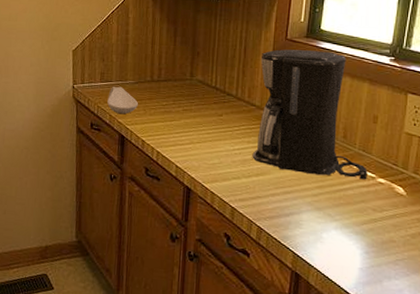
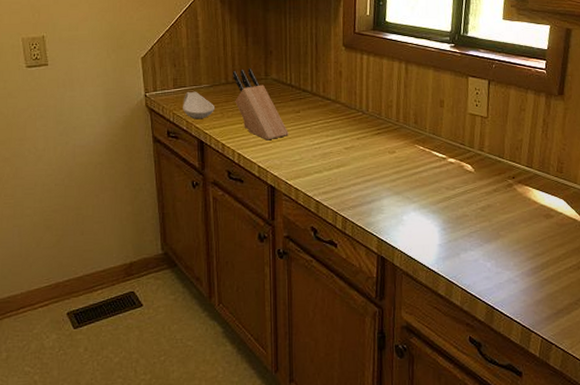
knife block: none [158,67,209,141] -> present [232,67,289,141]
coffee maker: present [252,49,367,180] -> none [331,42,439,161]

